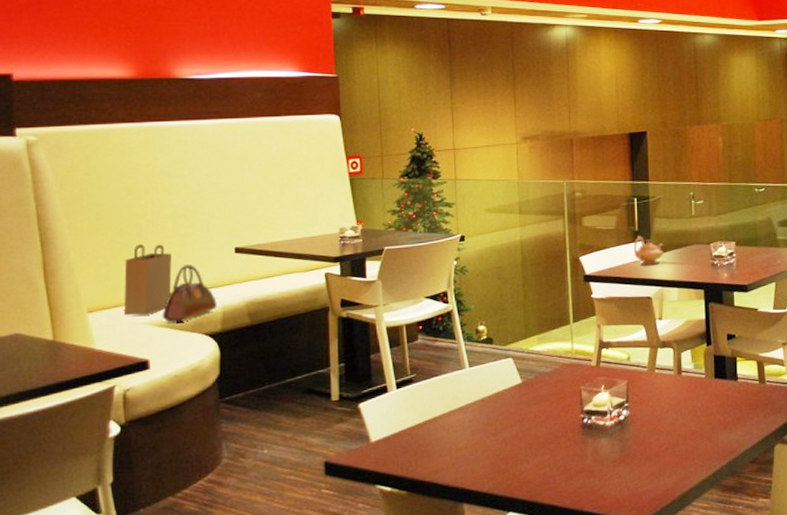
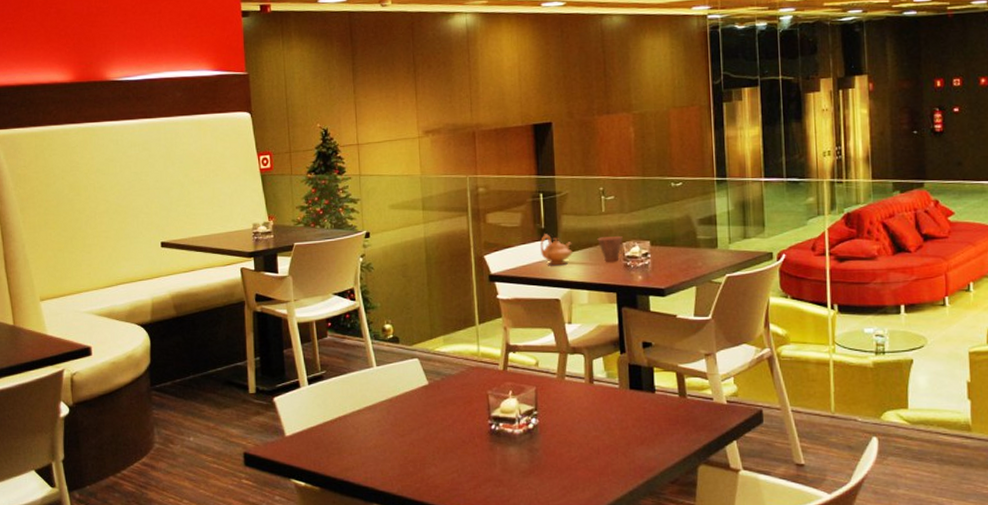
shopping bag: present [124,244,172,316] -> none [69,238,108,305]
handbag: present [162,264,217,323] -> none [101,257,147,312]
cup: none [687,237,711,263] -> present [597,235,623,263]

